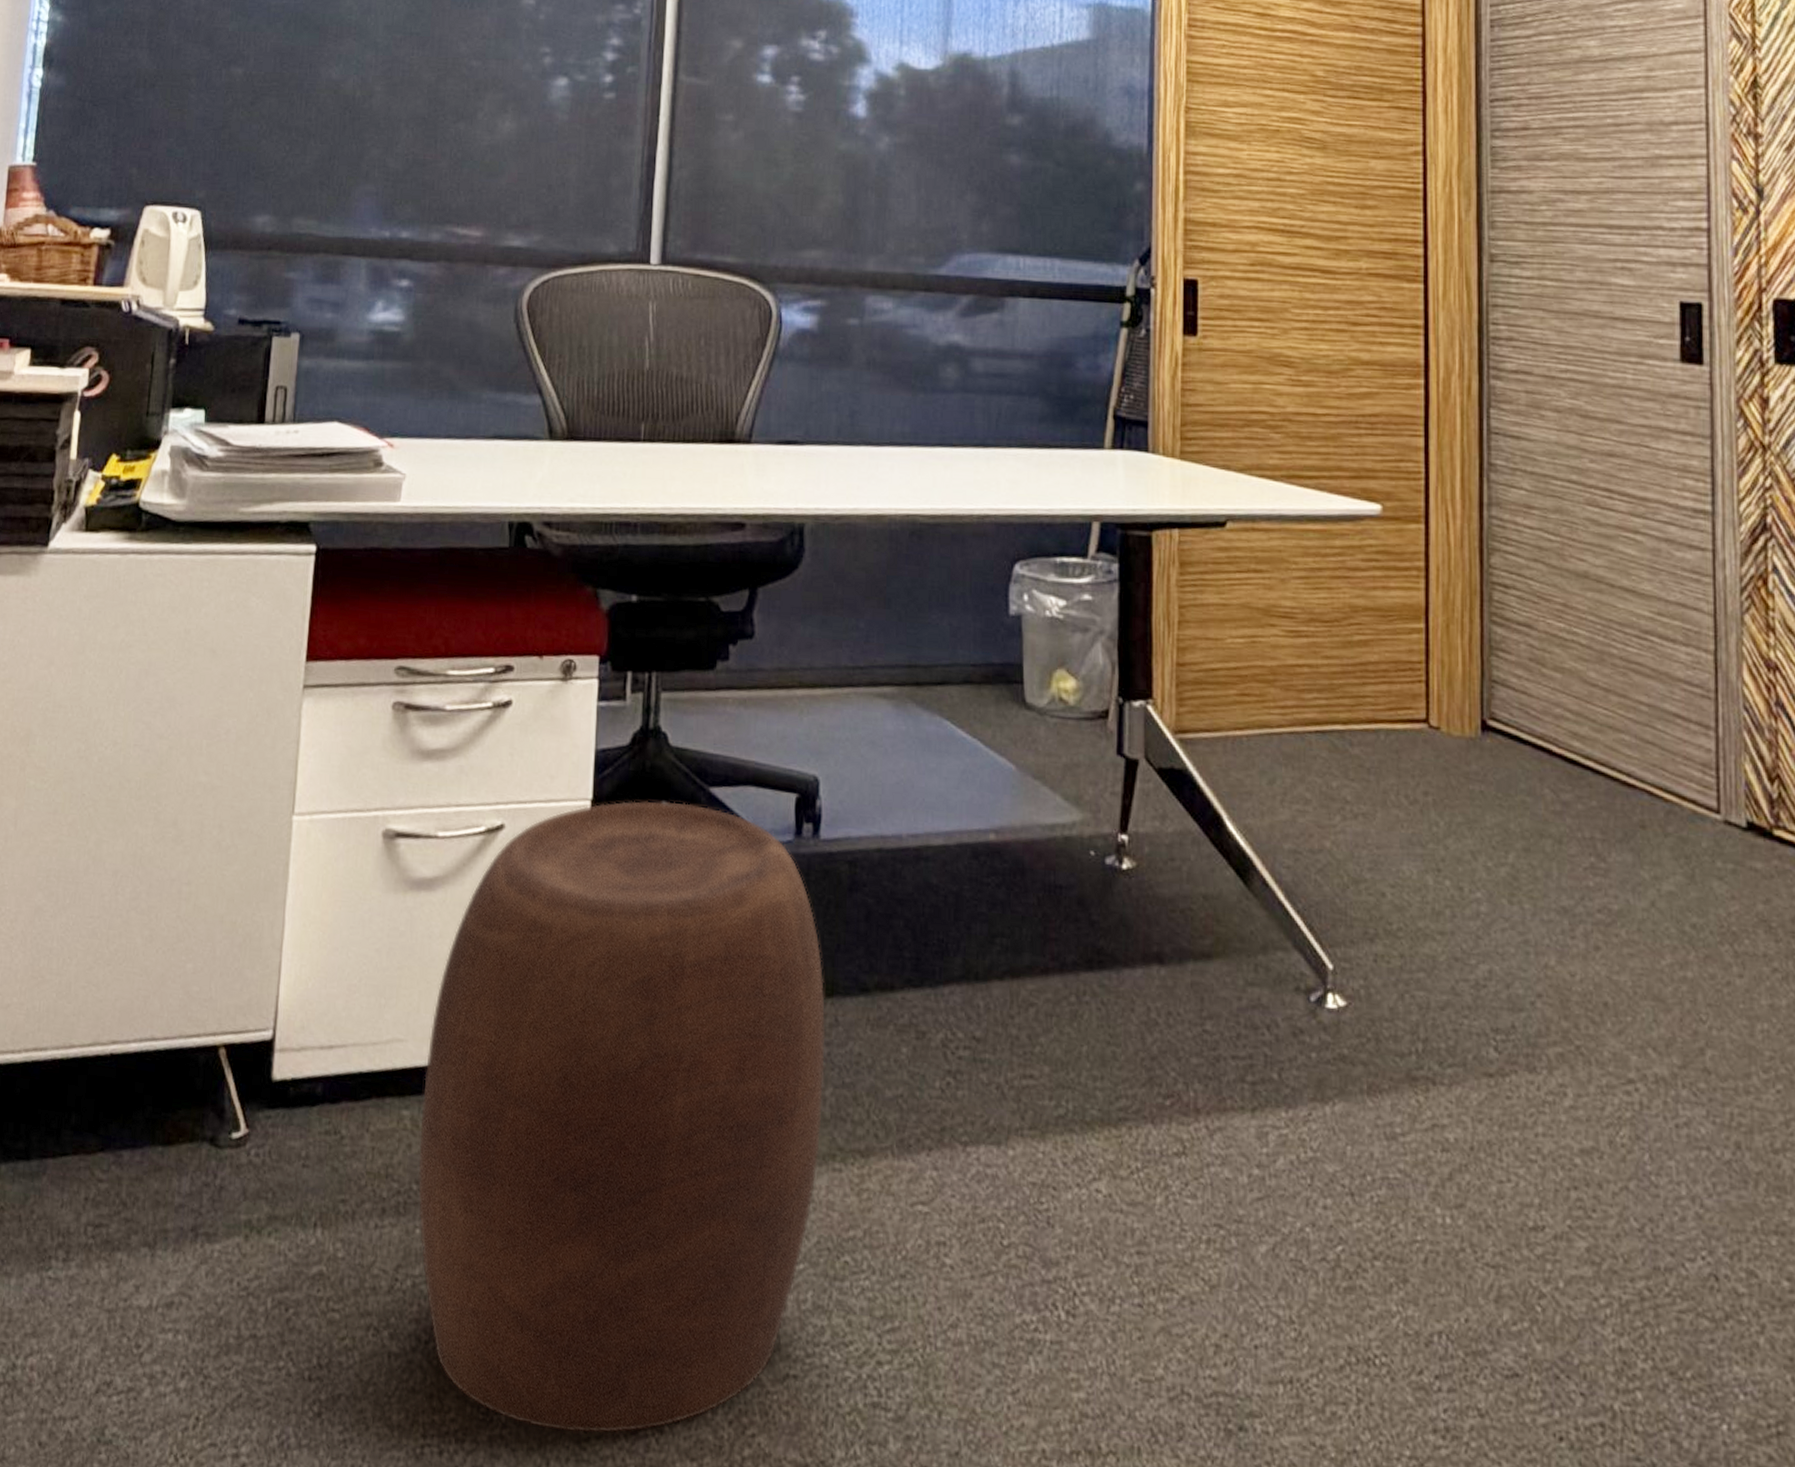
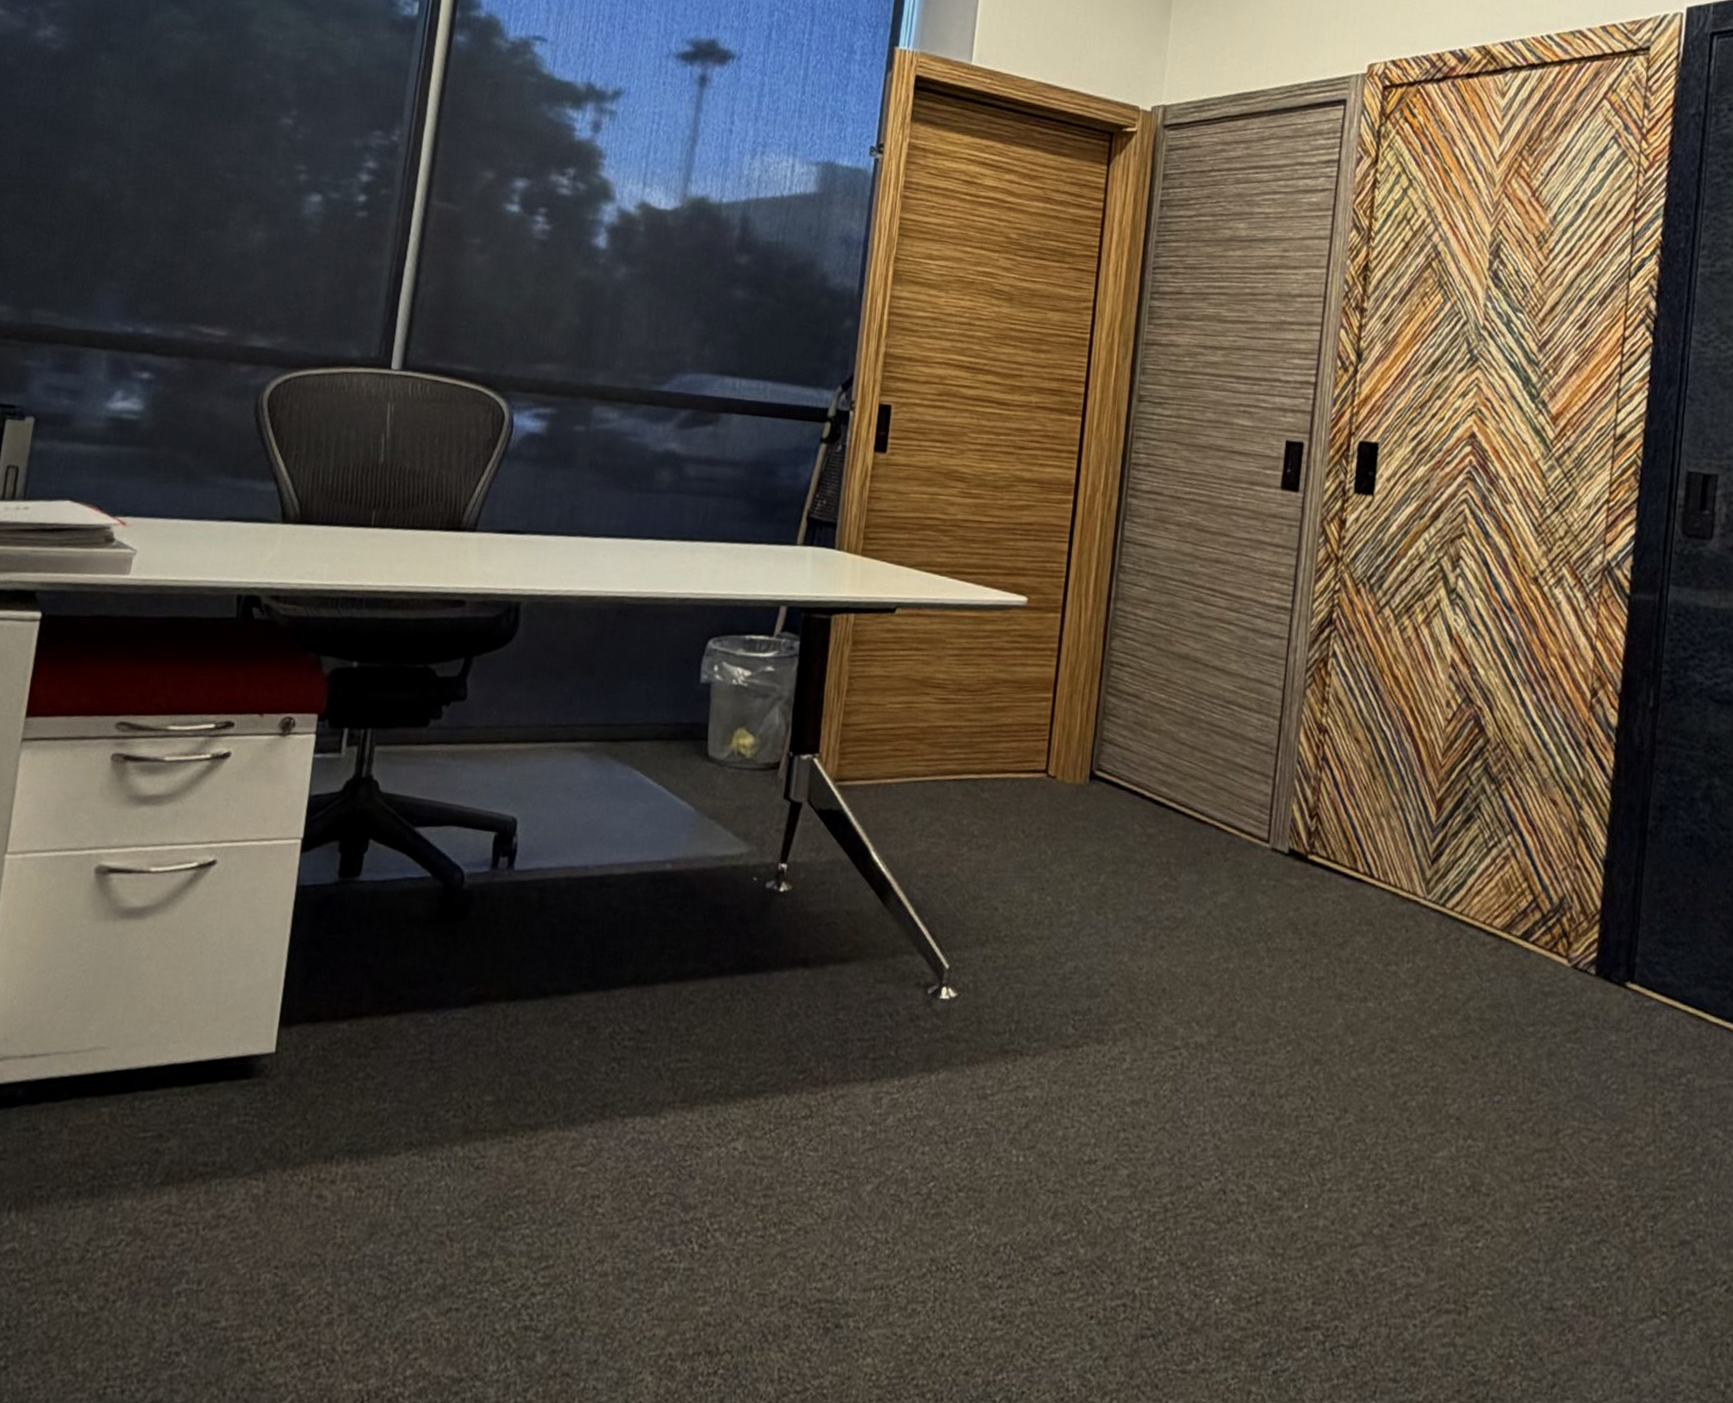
stool: present [418,800,826,1434] -> none [112,839,509,1367]

